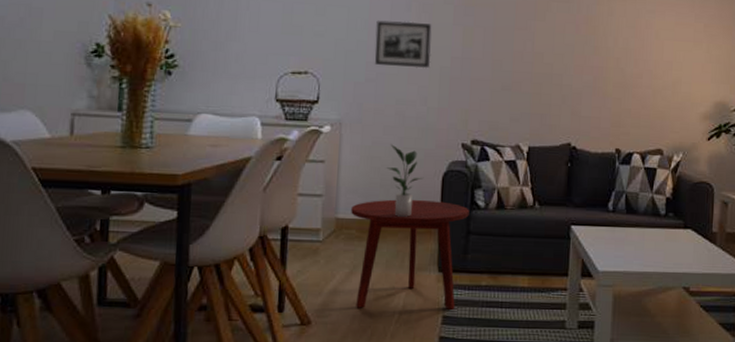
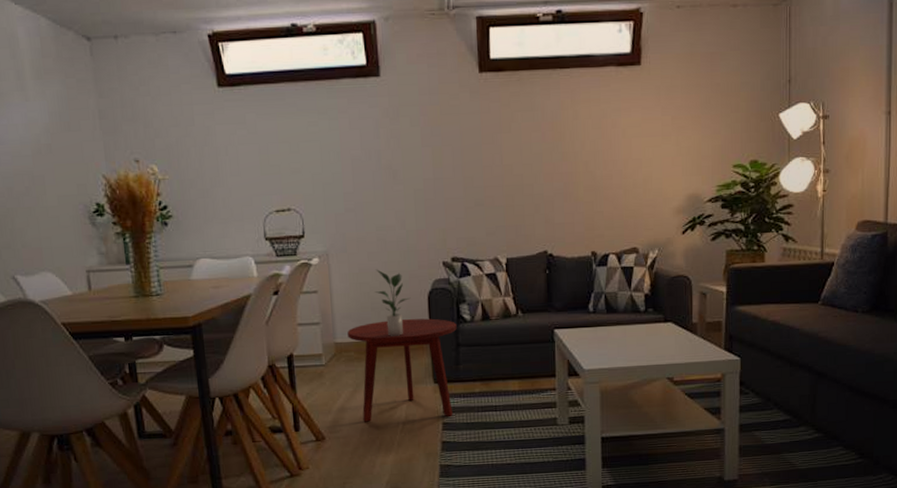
picture frame: present [374,20,432,69] -> none [348,148,405,194]

